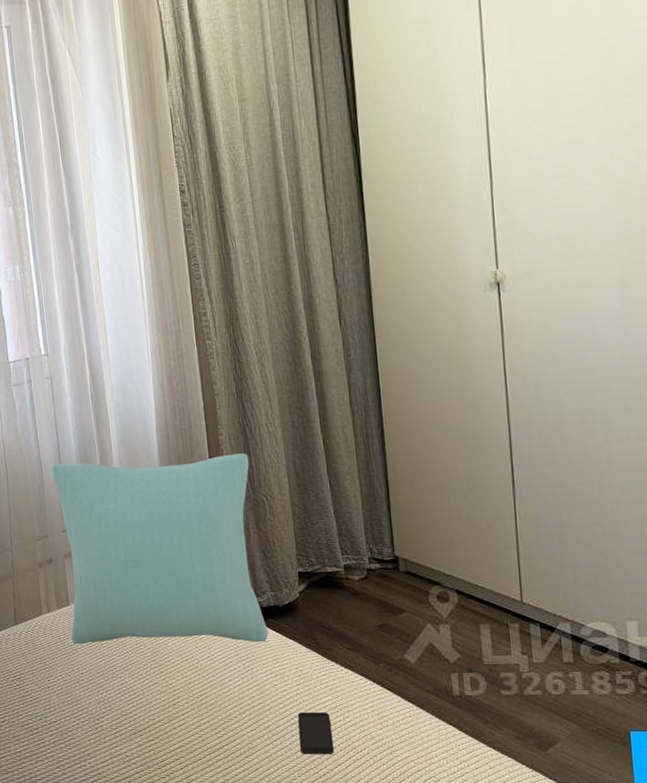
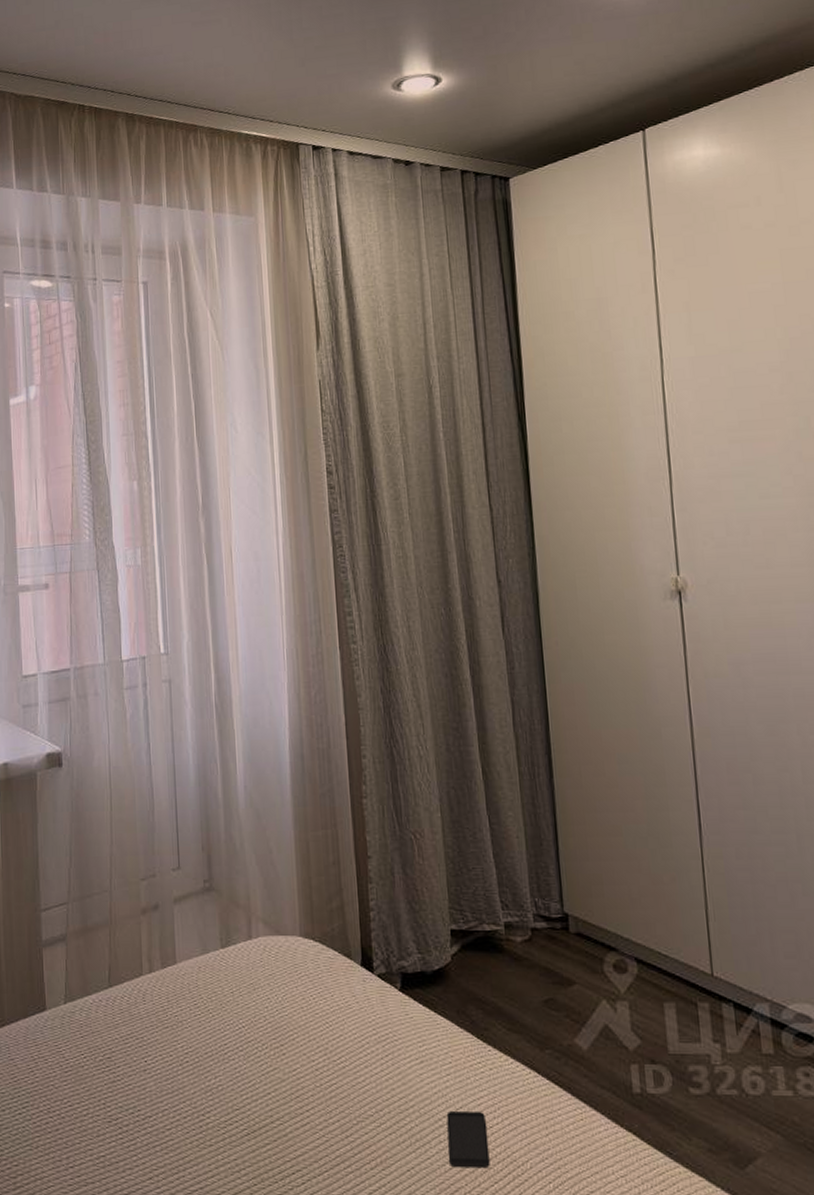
pillow: present [51,453,269,645] -> none [164,781,414,1019]

